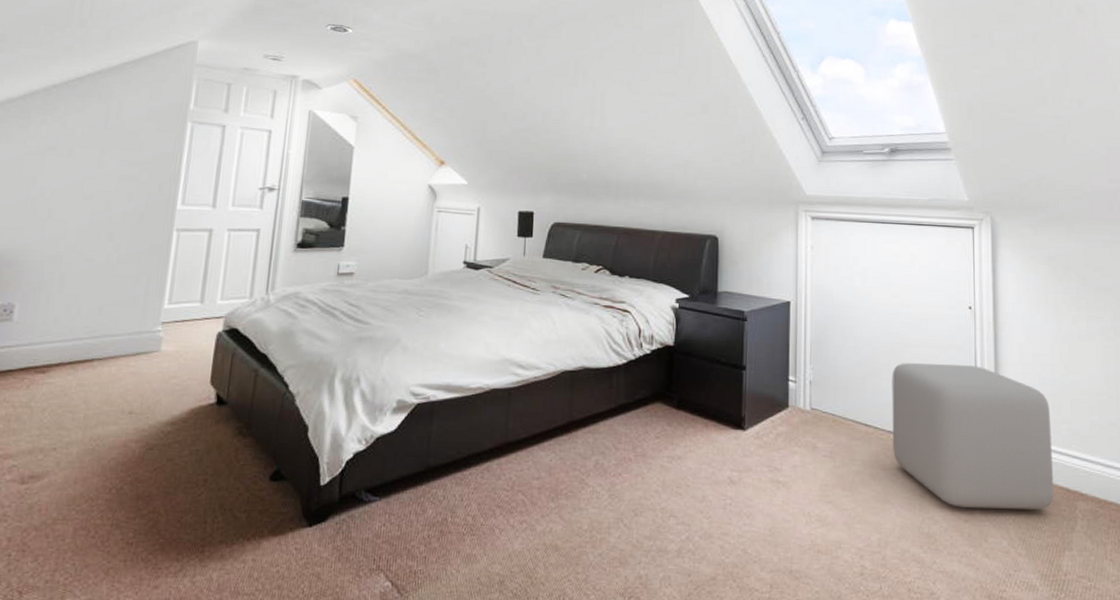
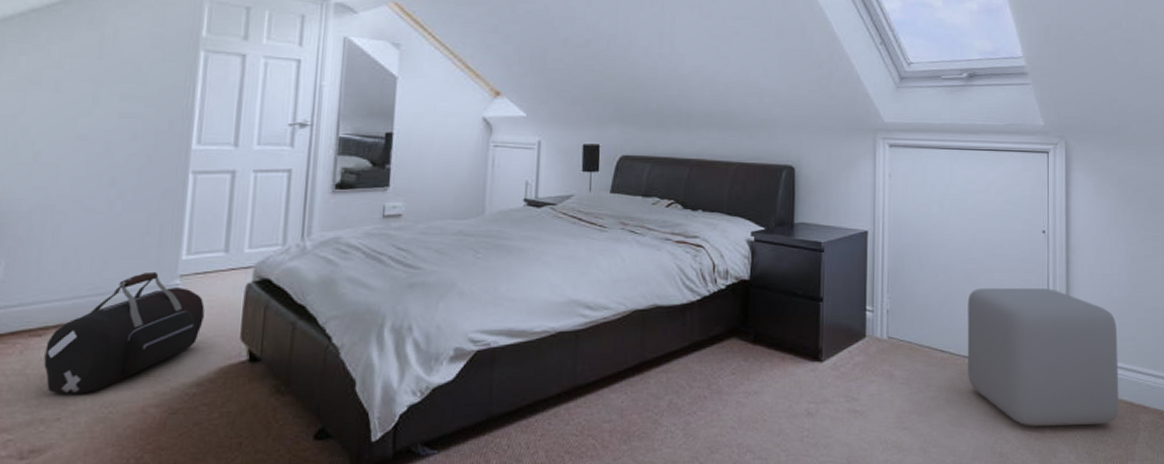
duffel bag: none [45,318,181,427] -> present [44,271,205,394]

